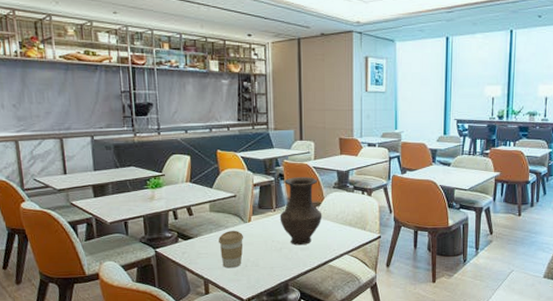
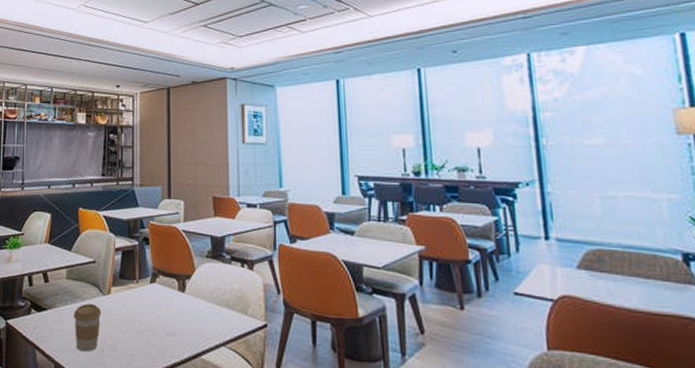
vase: present [279,177,322,246] -> none [143,242,193,329]

